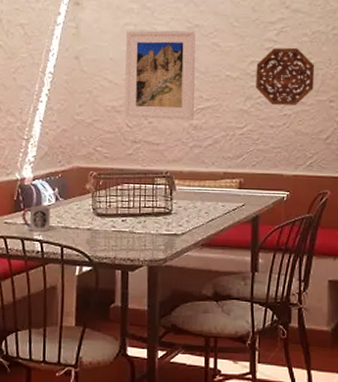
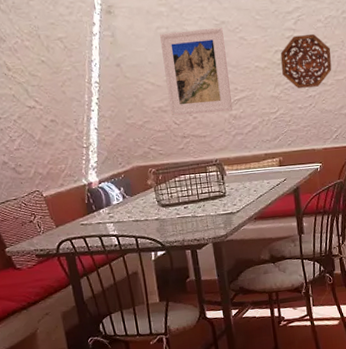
cup: present [21,205,51,232] -> none [95,204,123,228]

